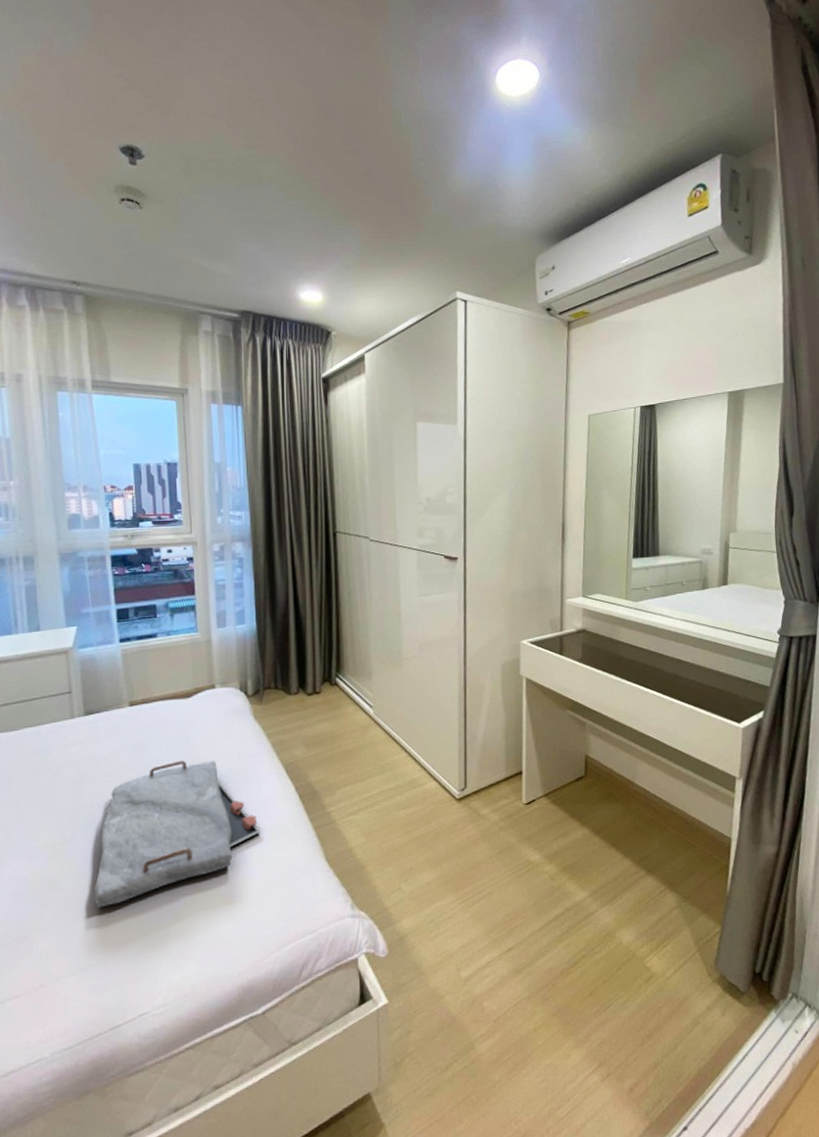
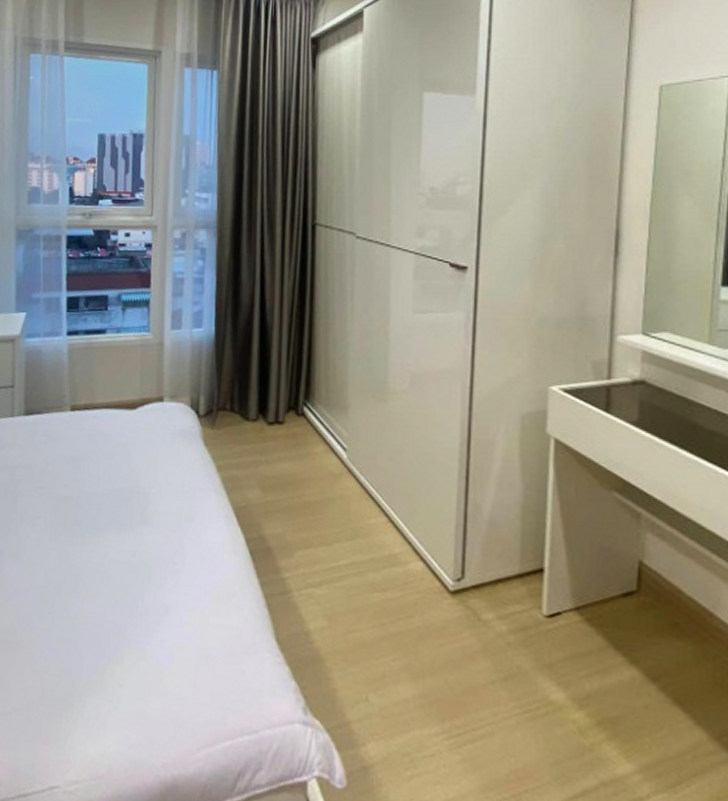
serving tray: present [94,760,262,908] -> none [15,483,202,645]

